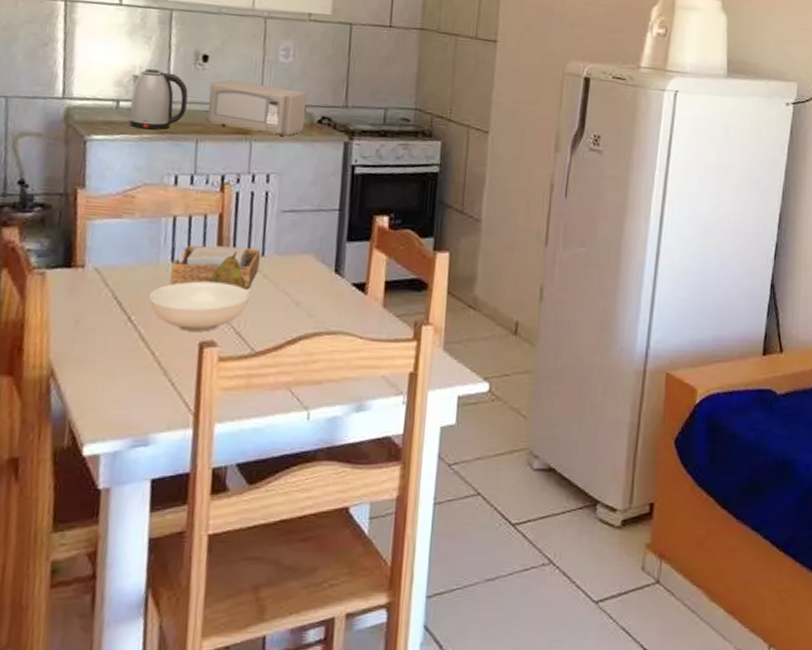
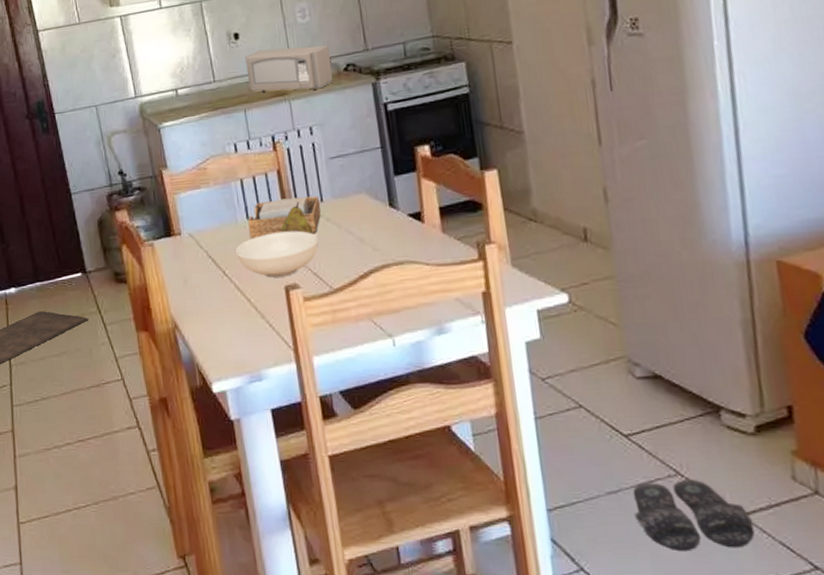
kettle: present [129,68,188,130] -> none [182,55,231,110]
slippers: none [505,569,604,636] -> present [633,480,755,550]

